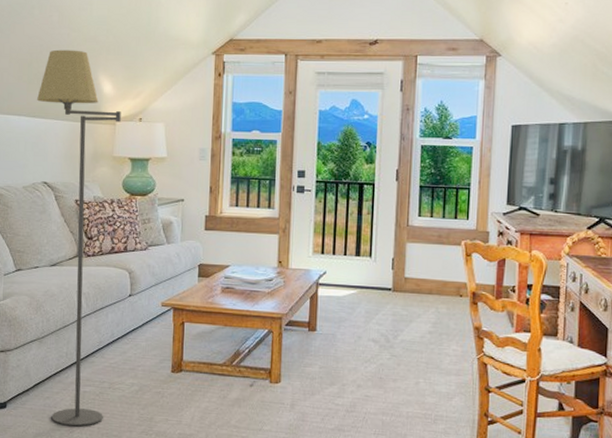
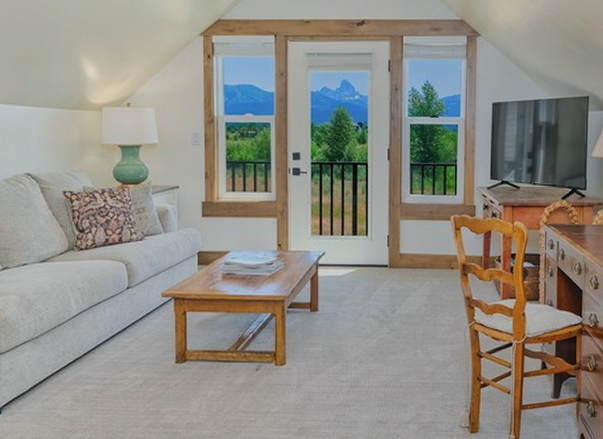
floor lamp: present [37,49,121,427] -> none [14,31,107,427]

